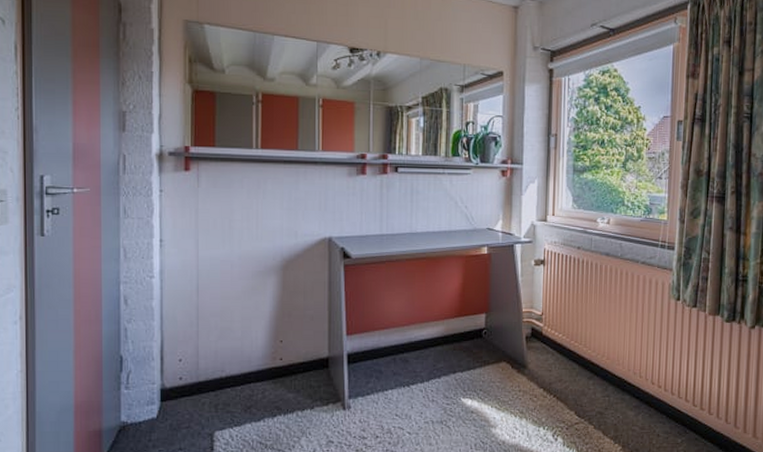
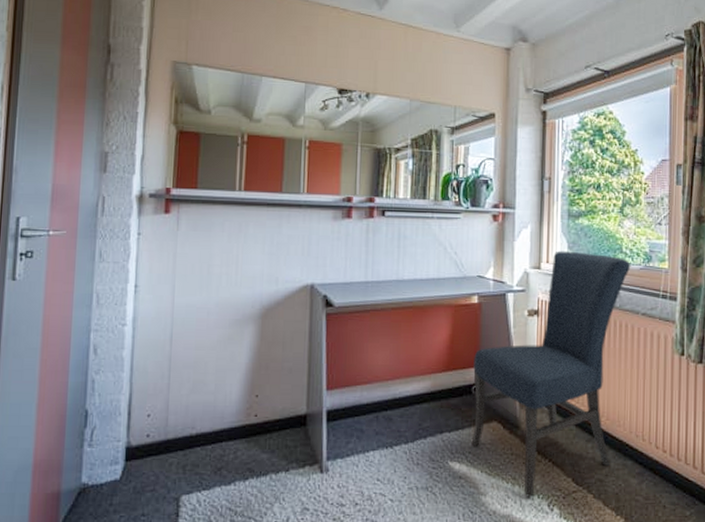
chair: none [482,204,632,430] -> present [471,250,631,498]

